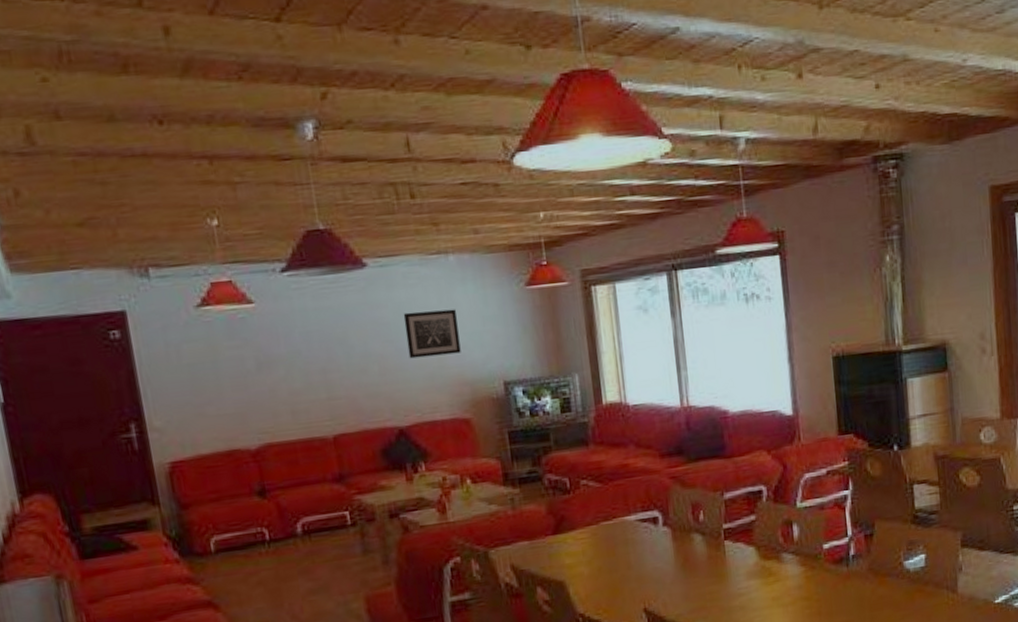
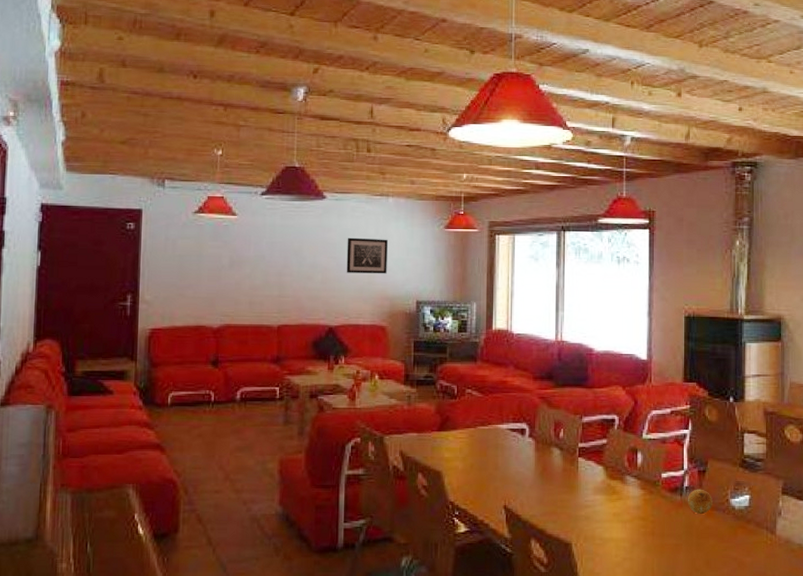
fruit: none [855,555,884,584] -> present [687,489,712,515]

